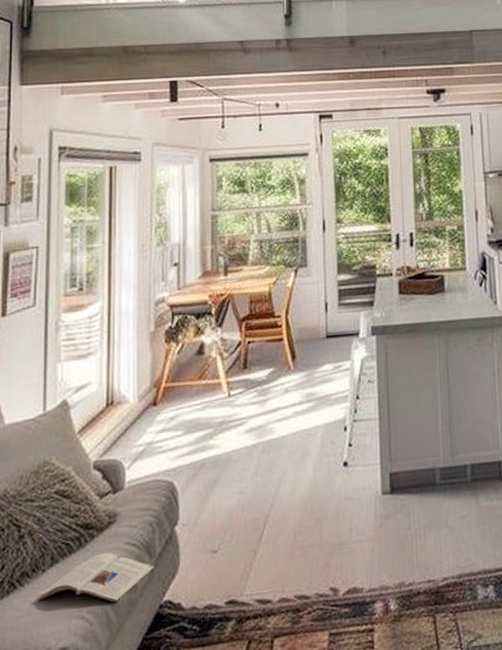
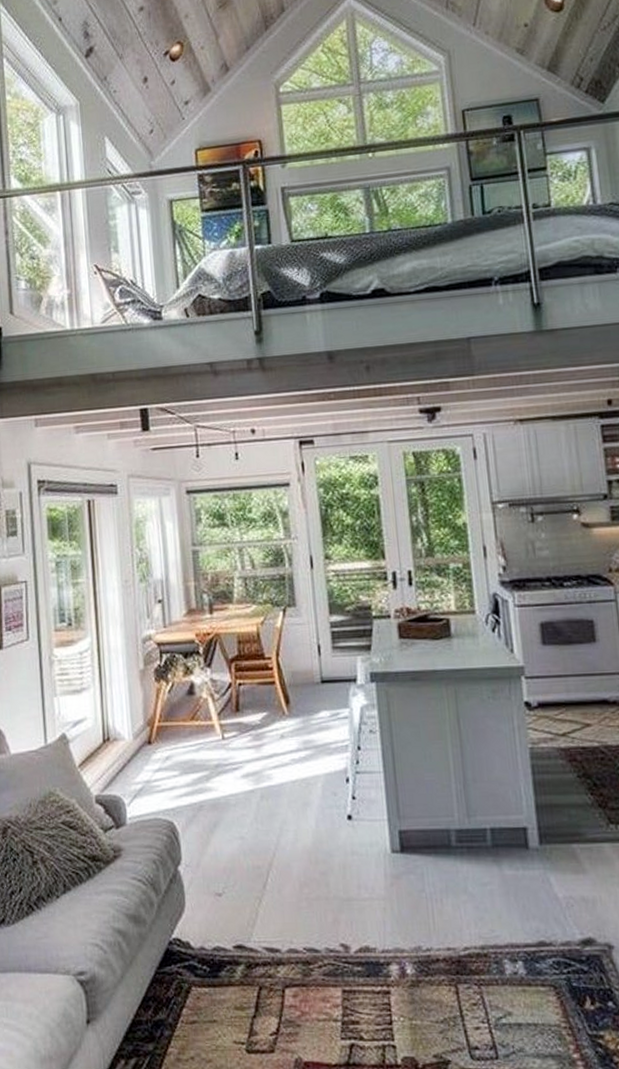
magazine: present [37,553,154,602] -> none [54,886,161,934]

